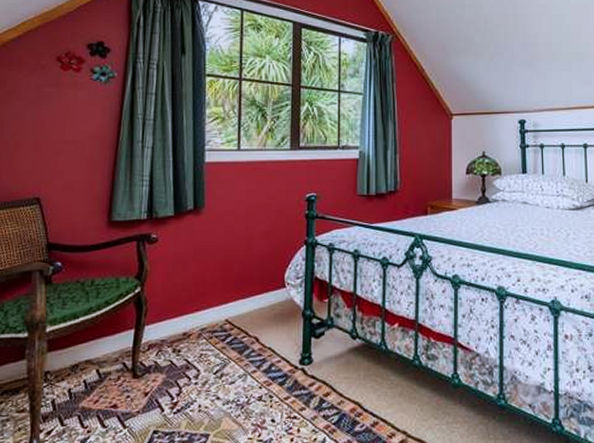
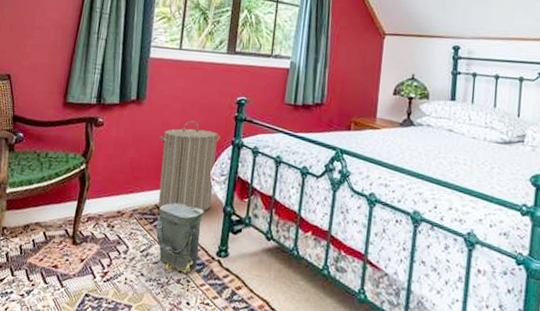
laundry hamper: none [224,224,292,323] -> present [158,120,220,211]
bag: none [229,315,282,388] -> present [156,203,205,273]

